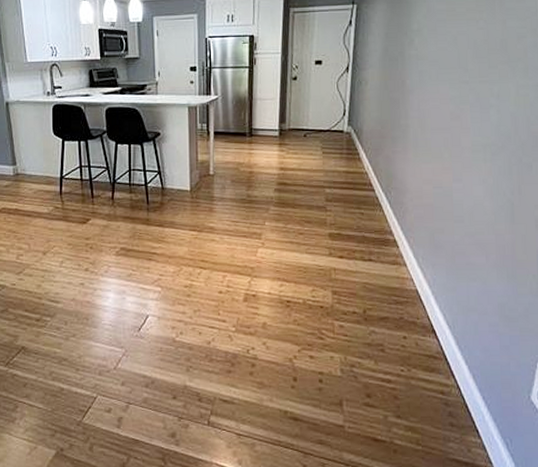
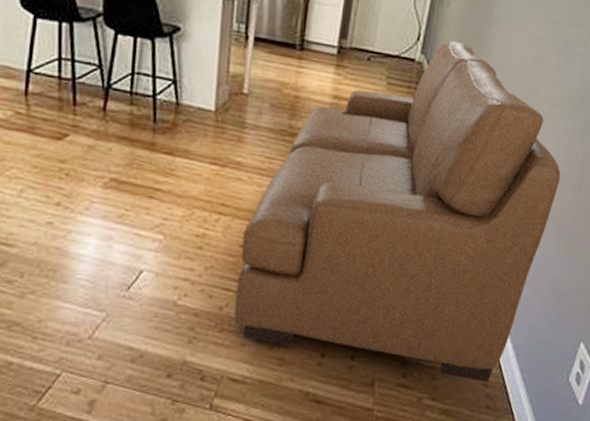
sofa: none [219,111,492,401] -> present [234,40,561,382]

